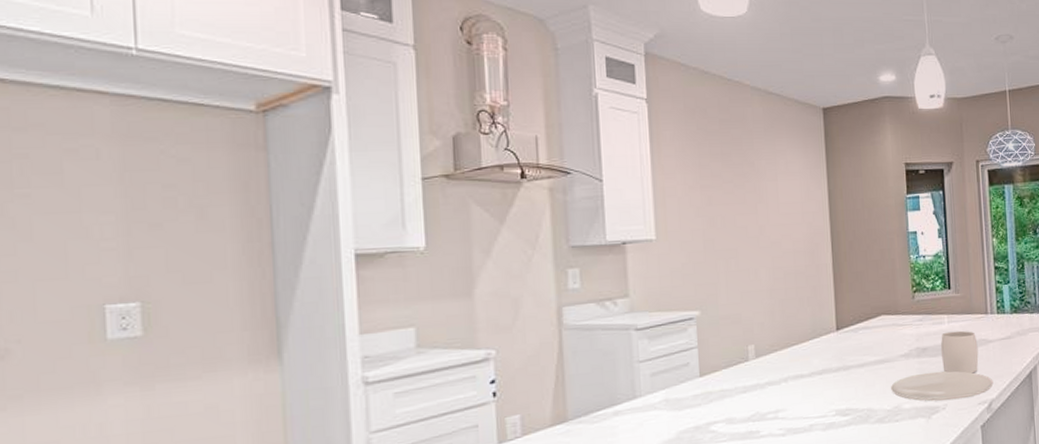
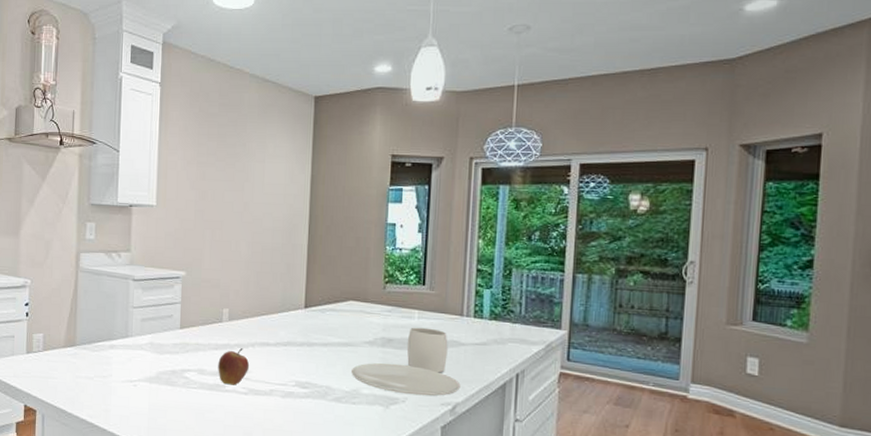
fruit: none [748,386,785,430] -> present [218,348,250,385]

